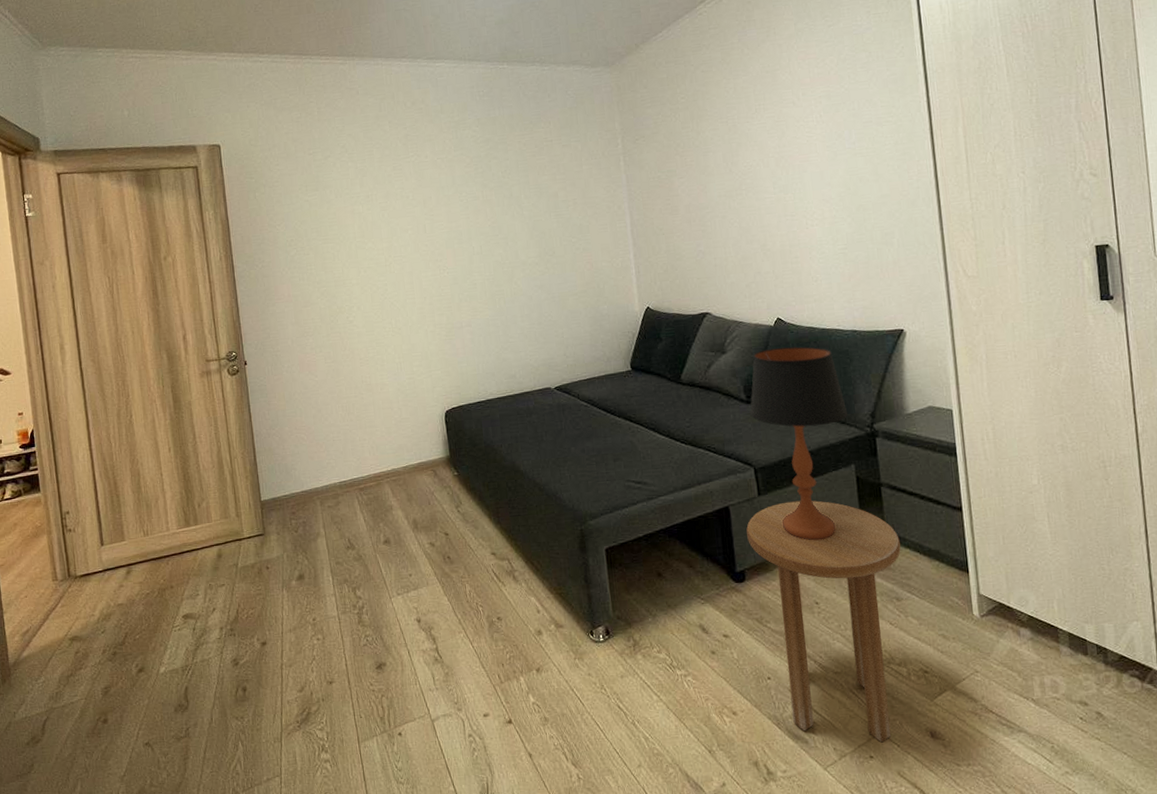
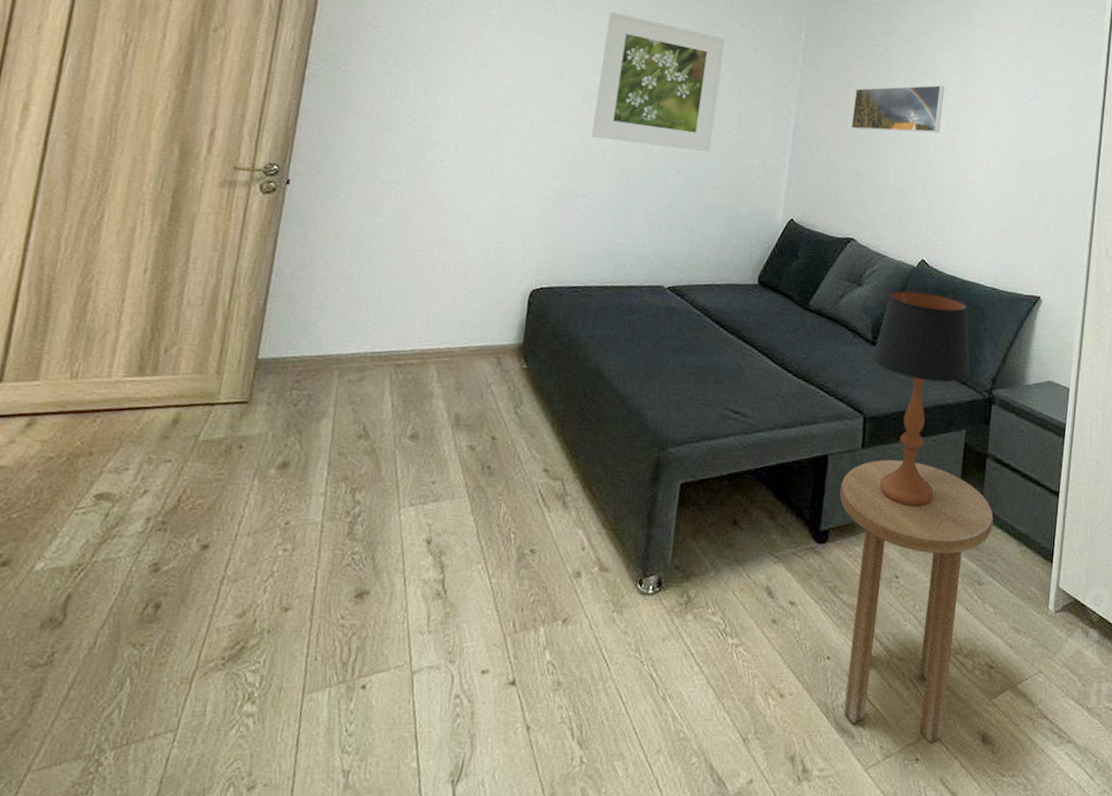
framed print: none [449,161,562,275] -> present [591,11,725,152]
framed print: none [679,152,768,214] -> present [851,84,944,133]

